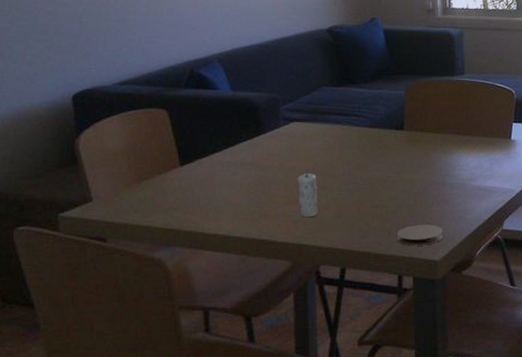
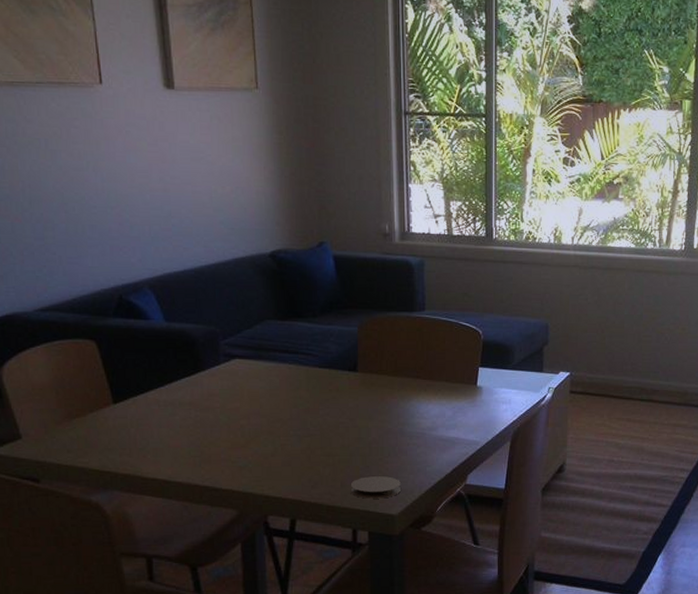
candle: present [296,167,318,218] -> none [240,410,265,464]

